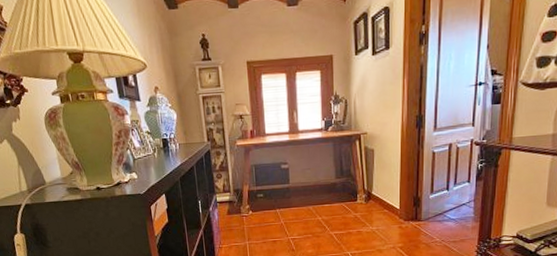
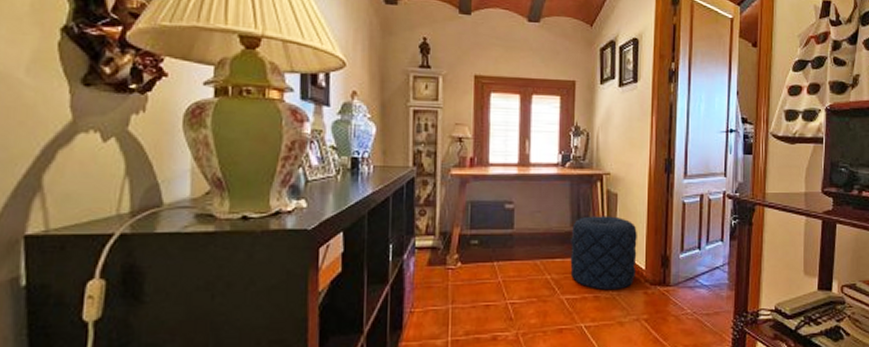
pouf: none [336,168,392,226] -> present [570,216,637,290]

